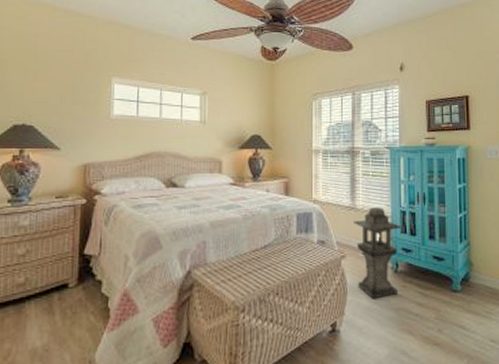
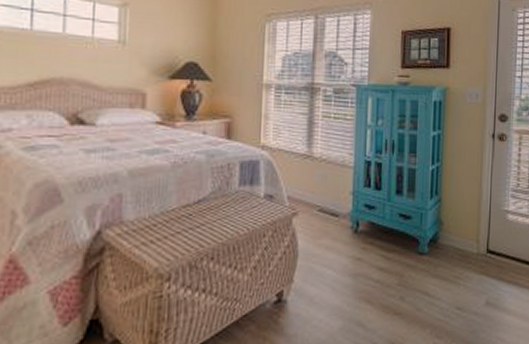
lantern: present [354,207,402,299] -> none [309,156,365,264]

